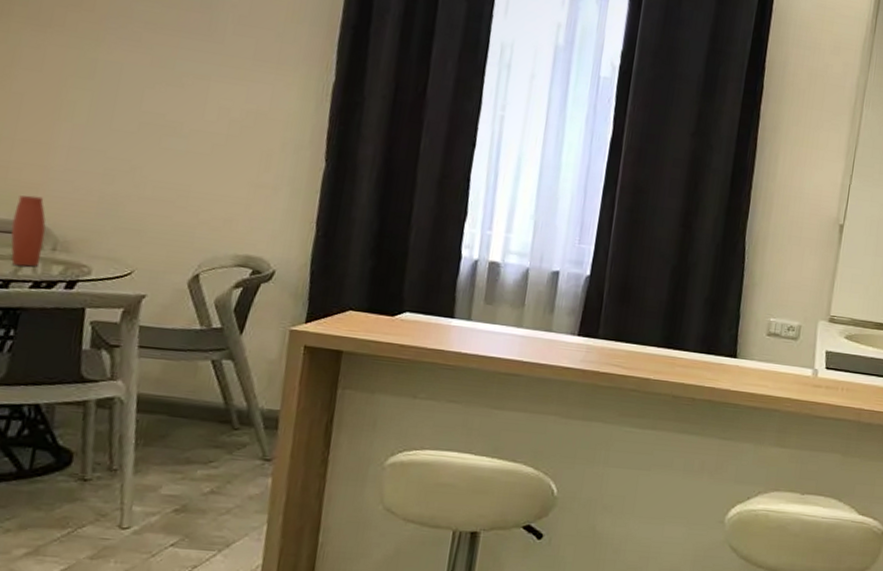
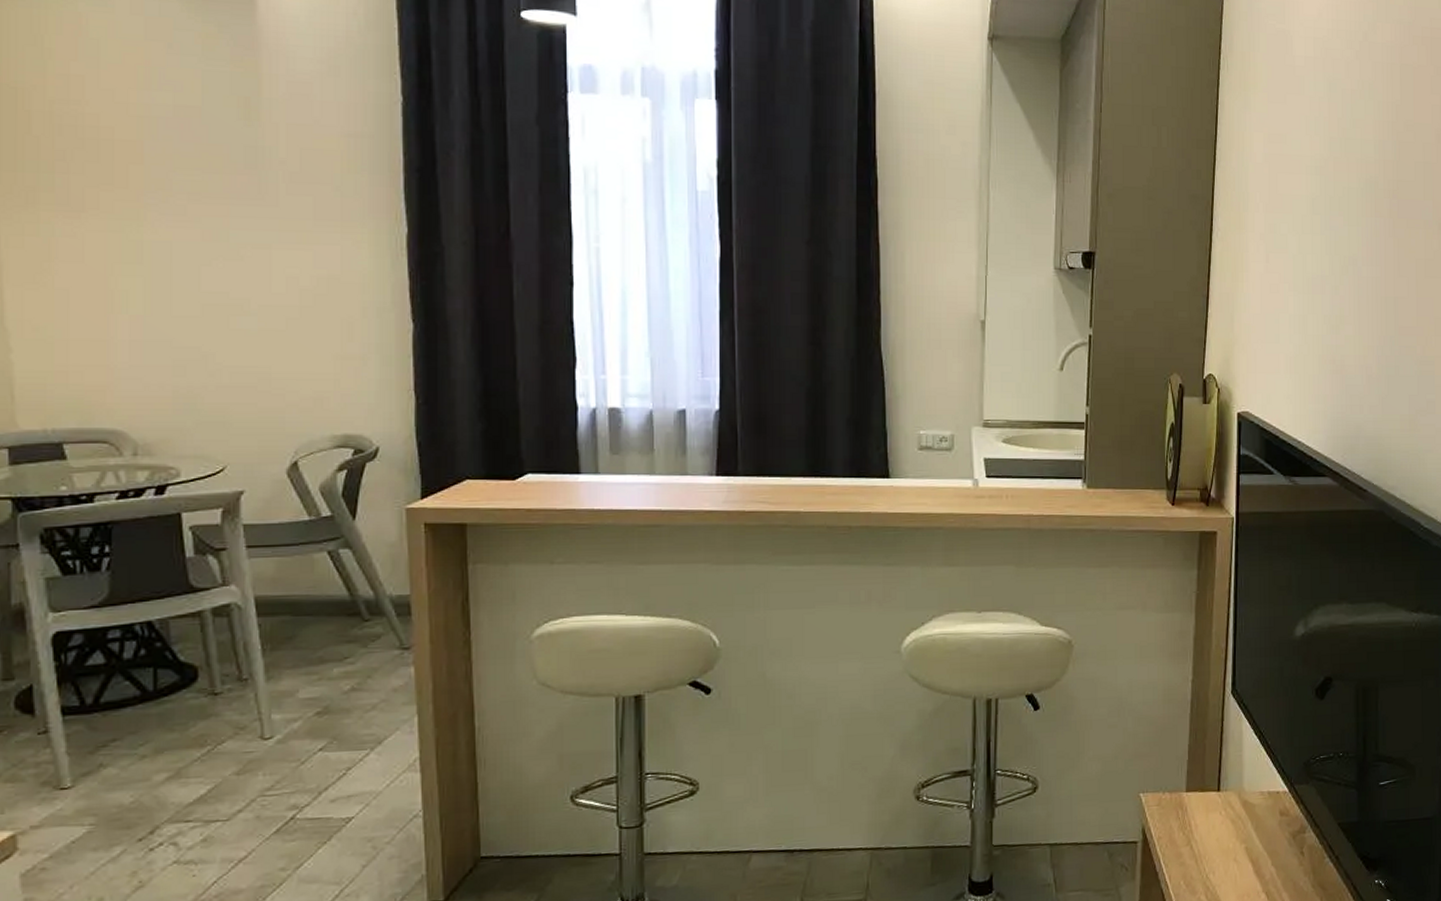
vase: present [11,195,46,267] -> none [84,399,123,477]

